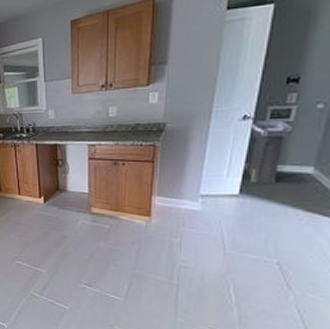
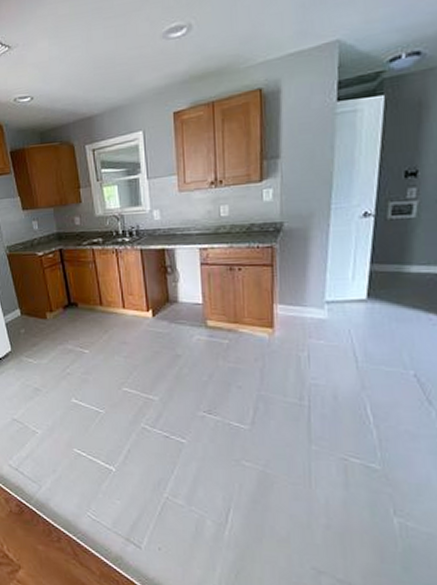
trash can: present [246,120,292,184] -> none [372,217,416,287]

